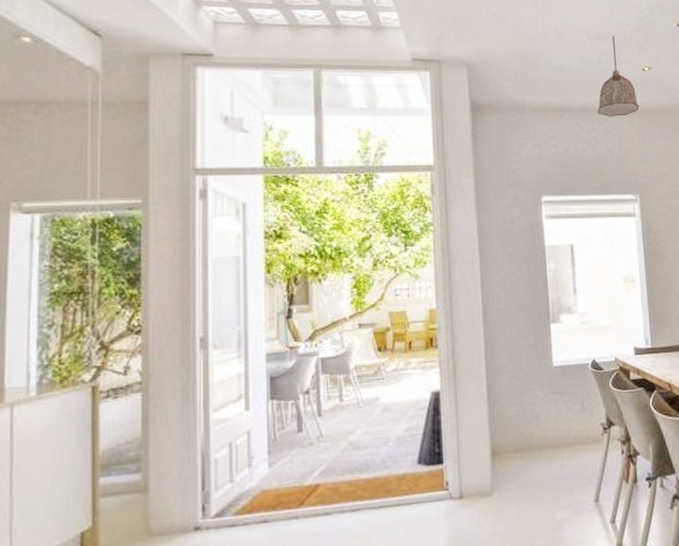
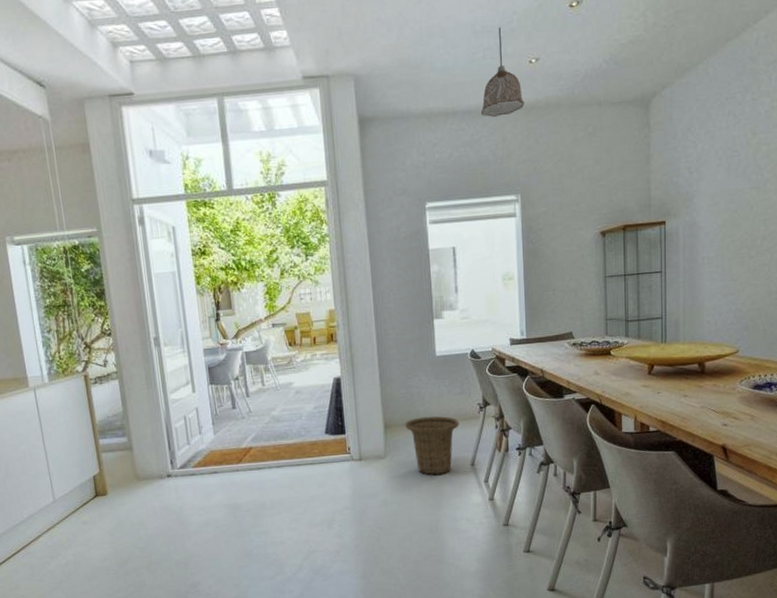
basket: none [517,439,581,517] -> present [405,416,459,476]

